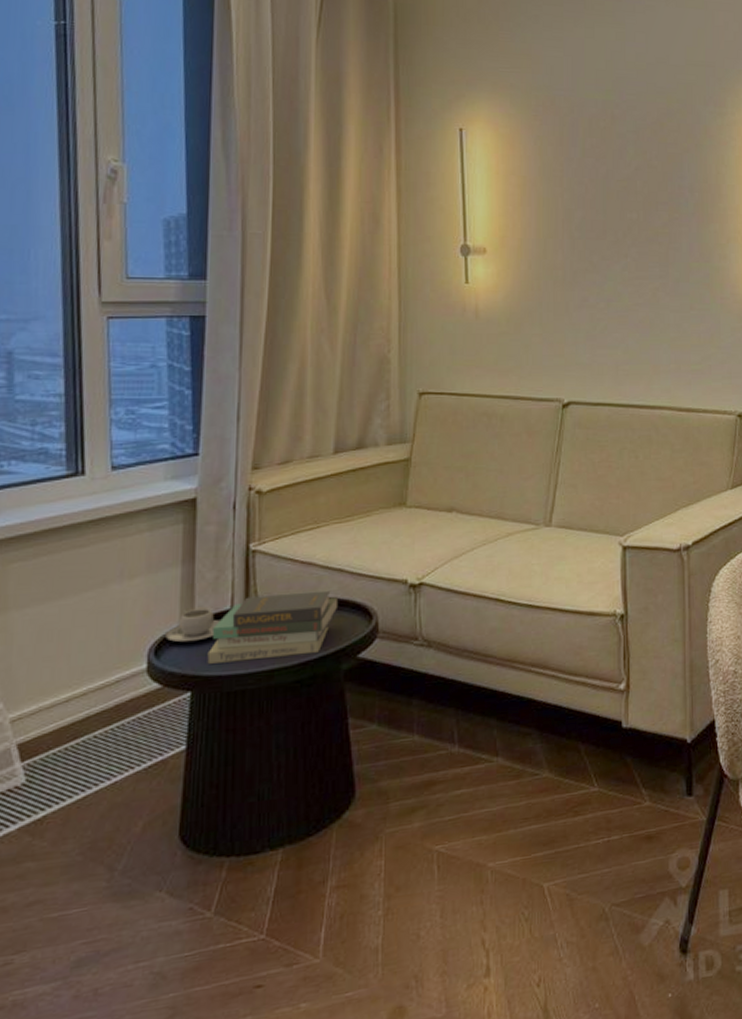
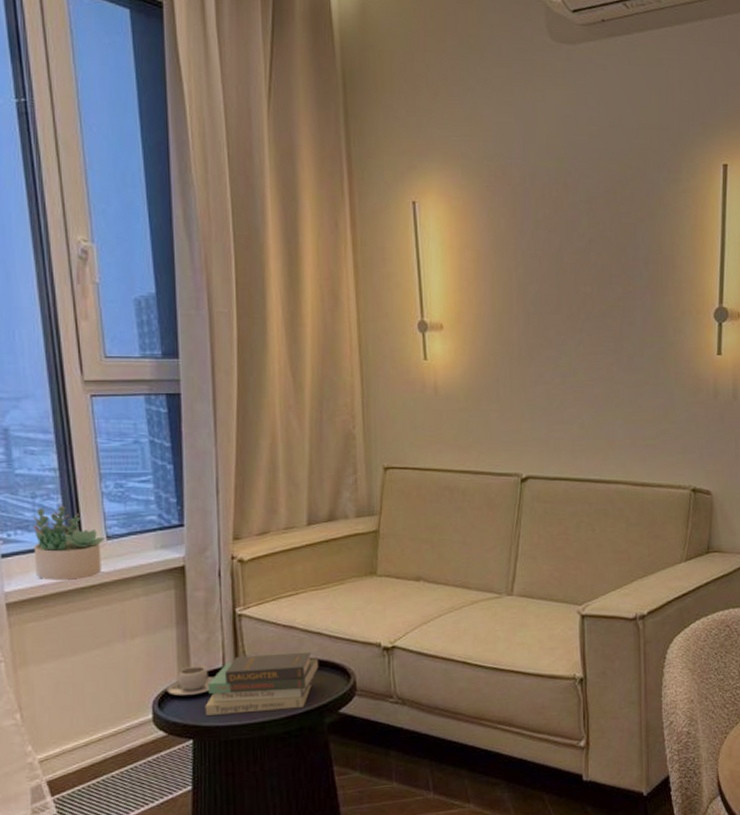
succulent plant: none [27,434,109,515] -> present [33,506,105,580]

